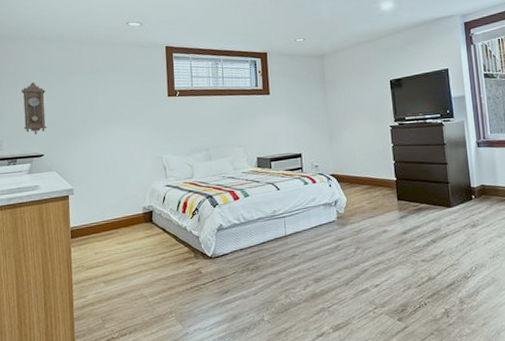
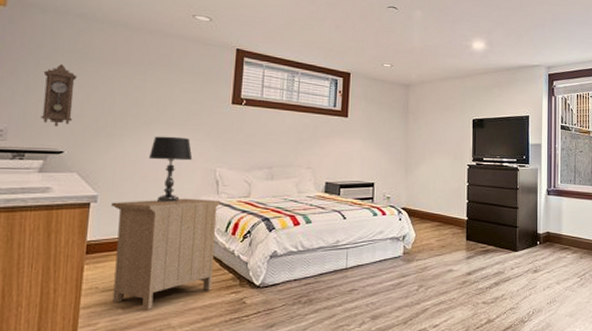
nightstand: none [84,183,173,283] -> present [111,198,221,310]
table lamp: none [108,131,142,190] -> present [149,136,193,203]

